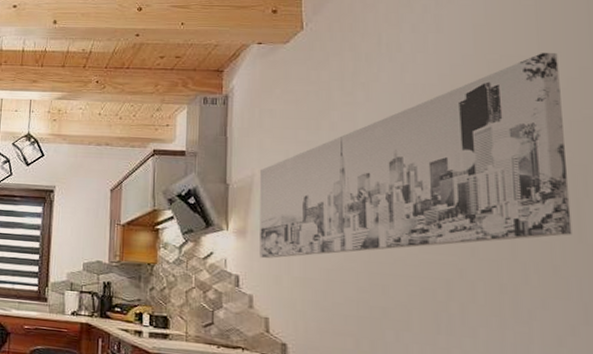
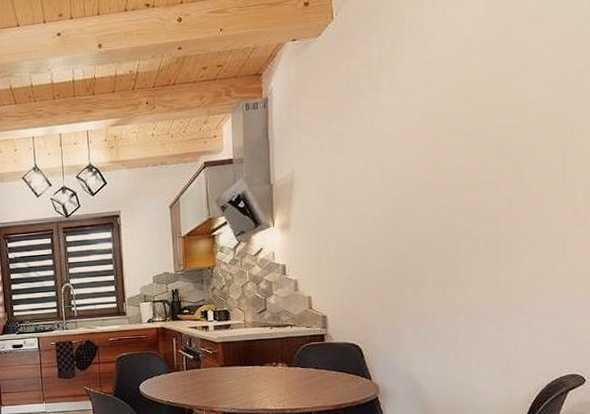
wall art: present [260,53,573,259] -> none [299,11,559,247]

